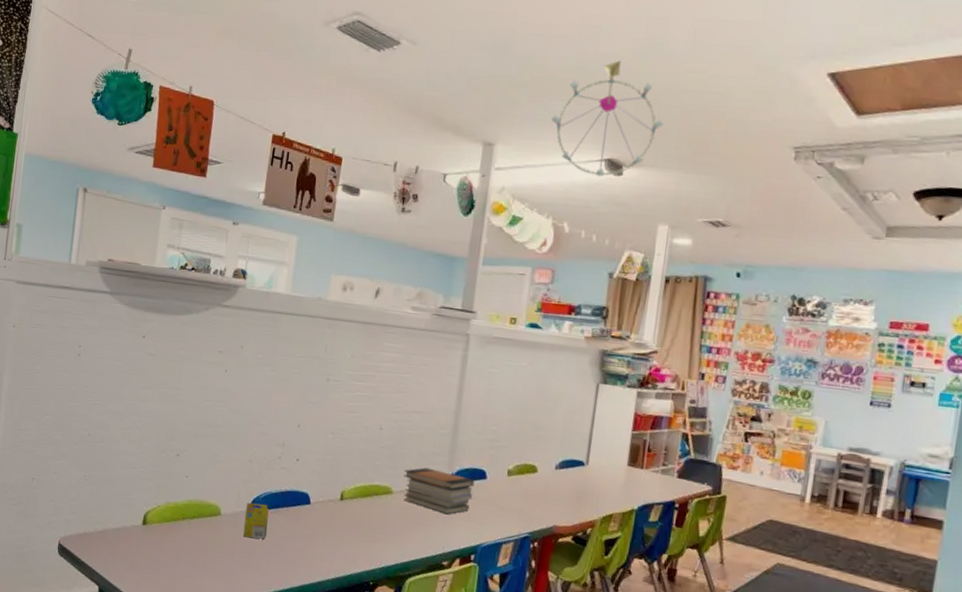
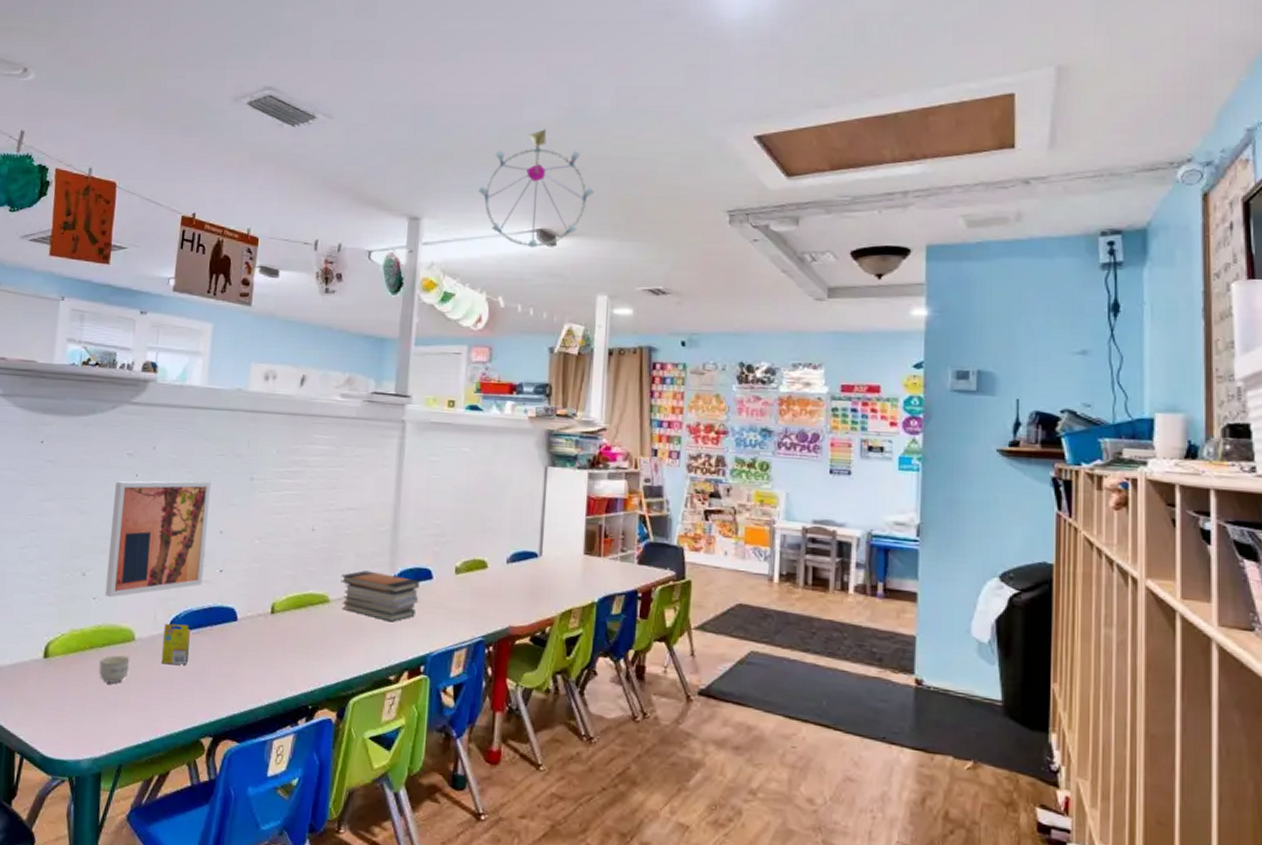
cup: none [189,526,216,551] -> present [98,654,130,683]
wall art: none [195,375,291,477] -> present [104,480,211,598]

